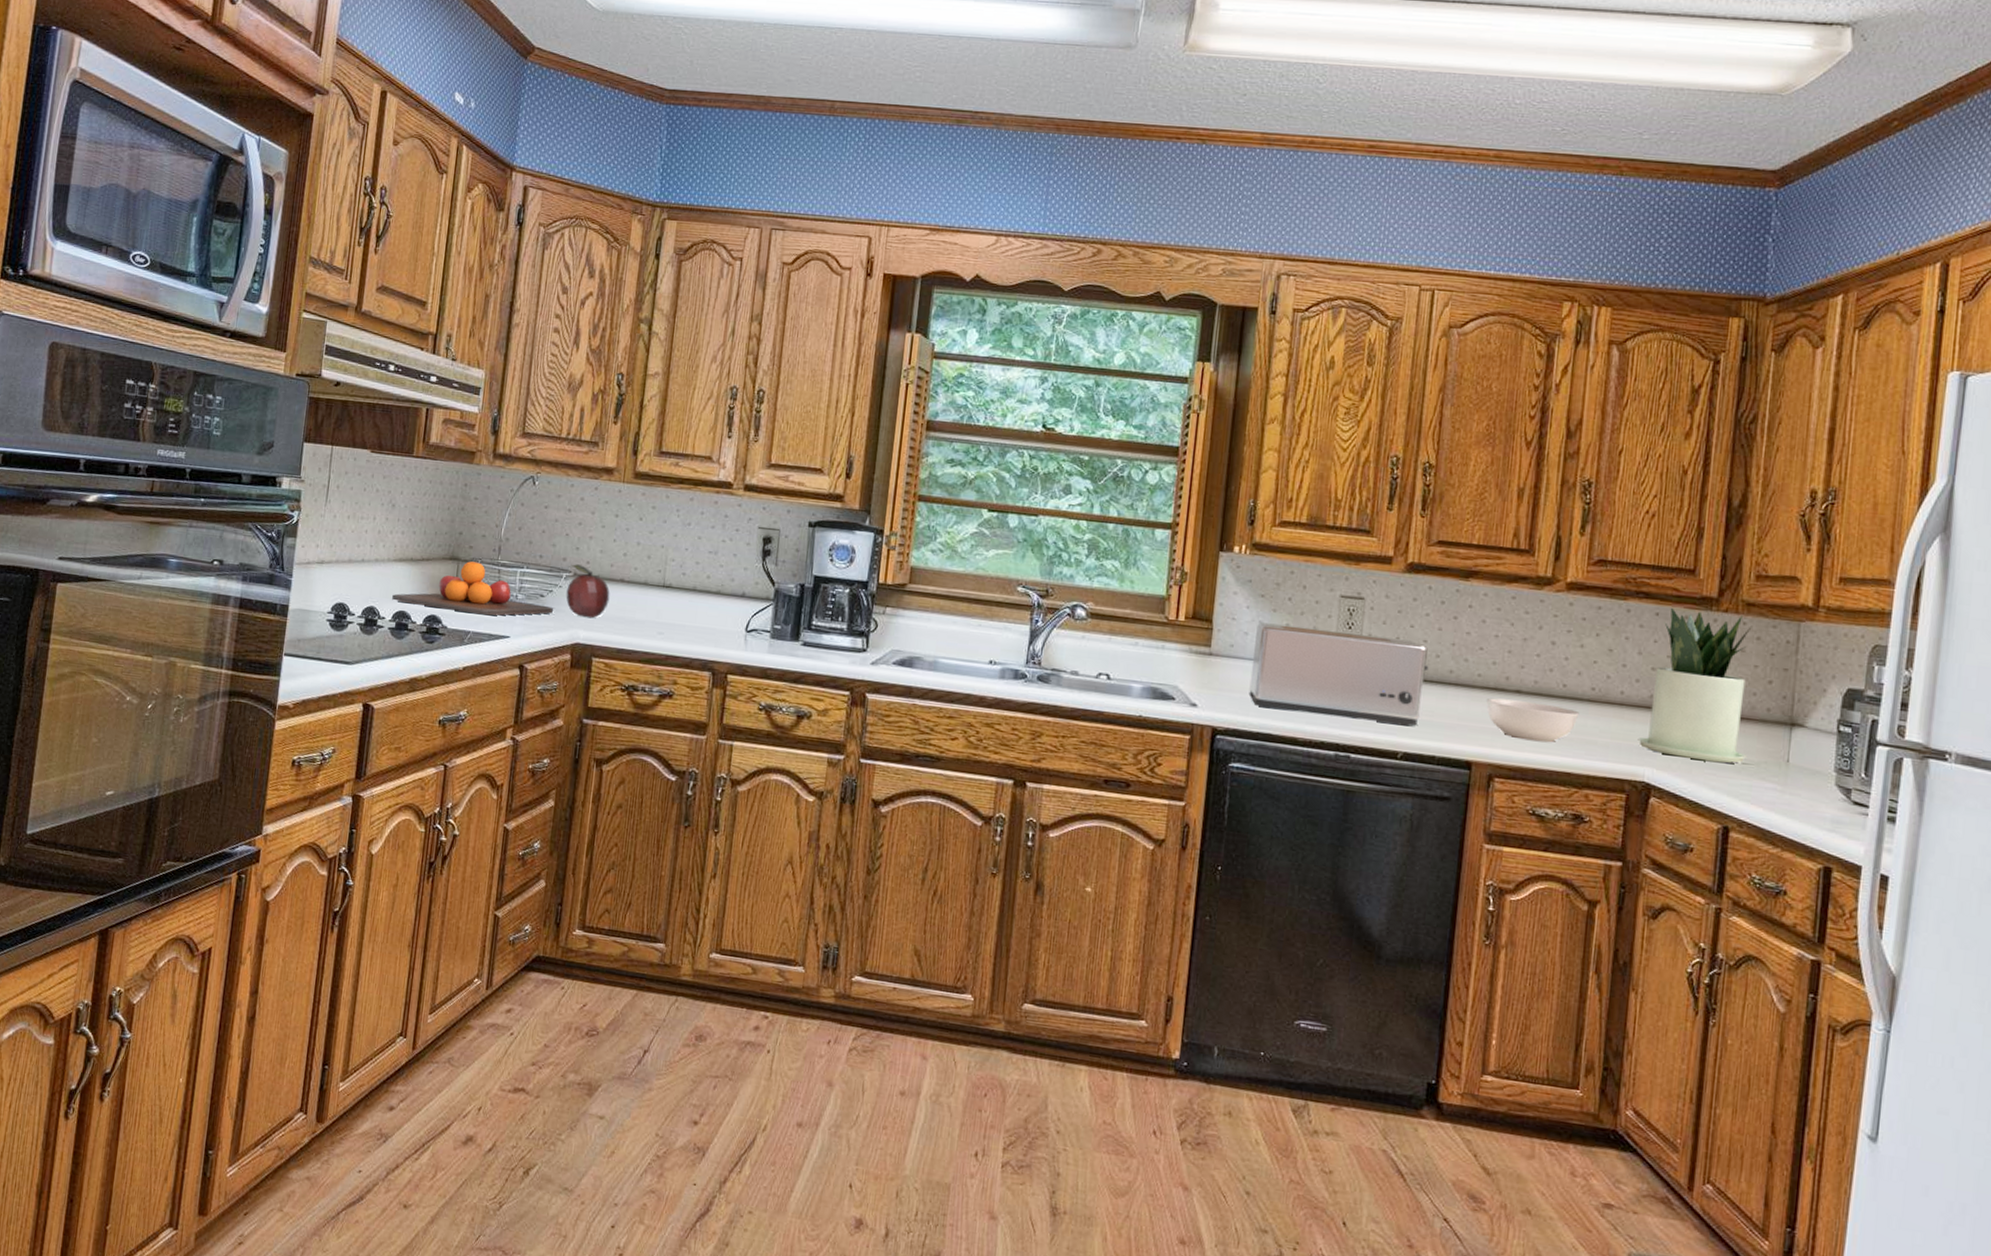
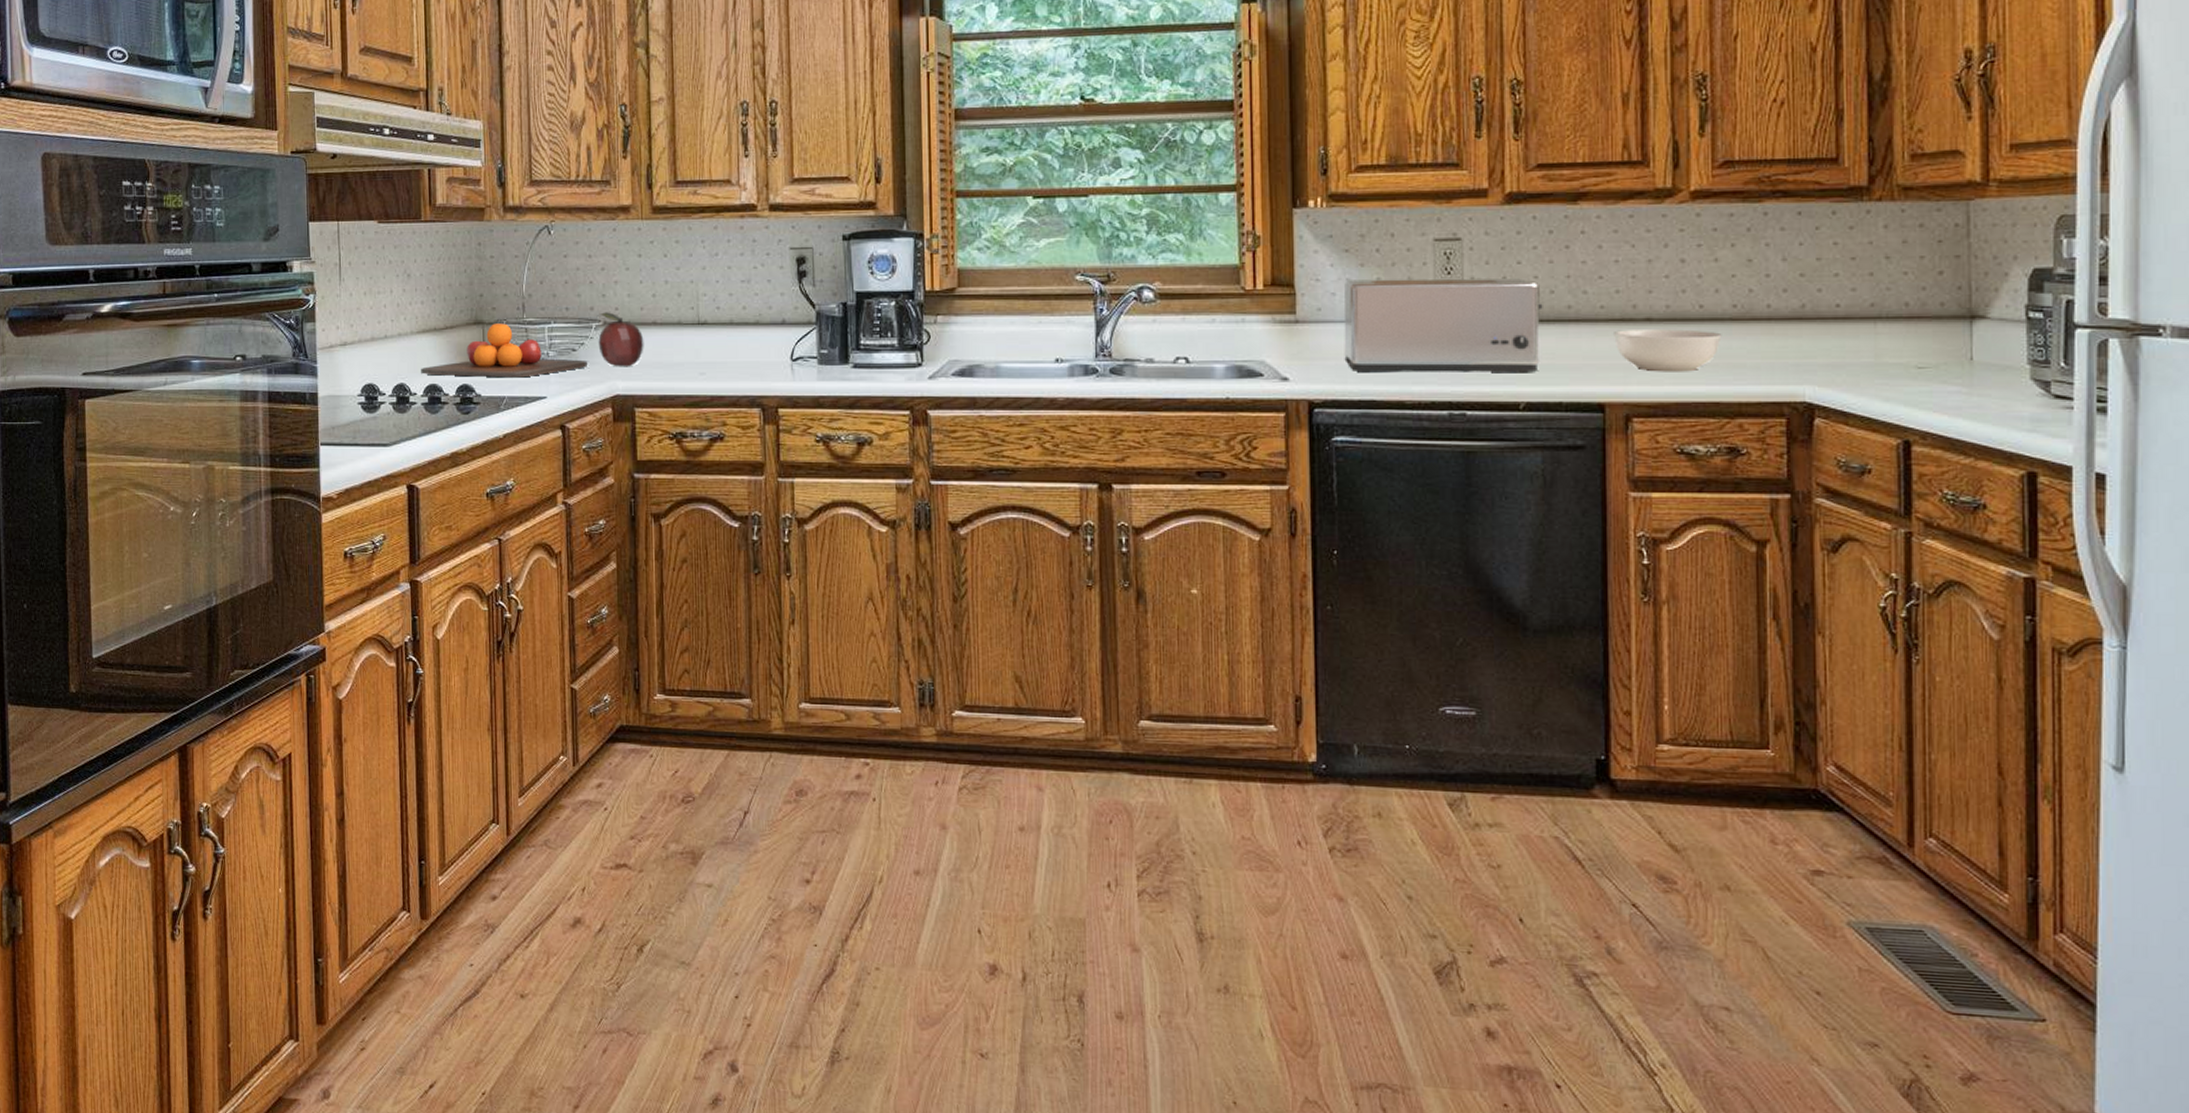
planter: present [1637,608,1752,764] -> none [1792,201,1921,371]

